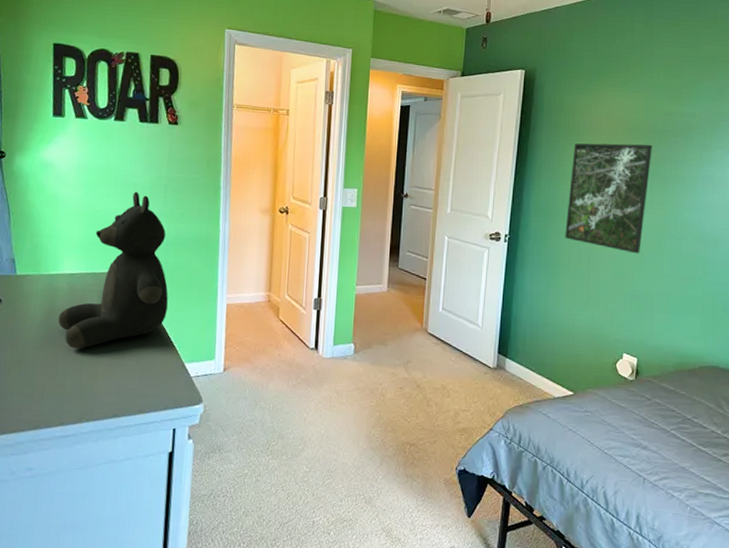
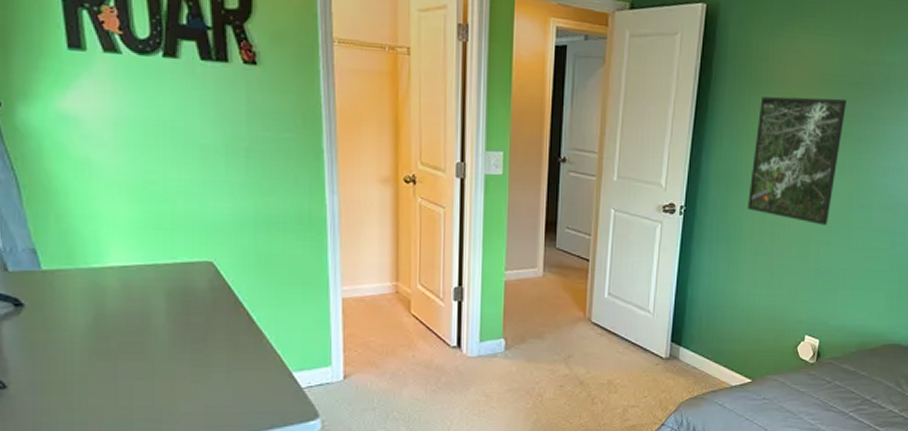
teddy bear: present [58,191,169,350] -> none [111,155,264,363]

